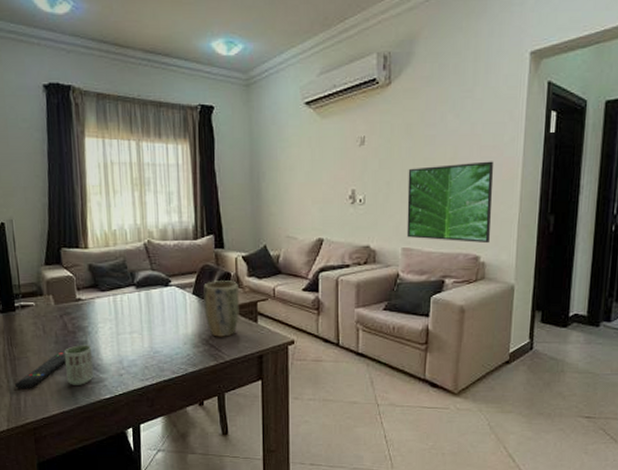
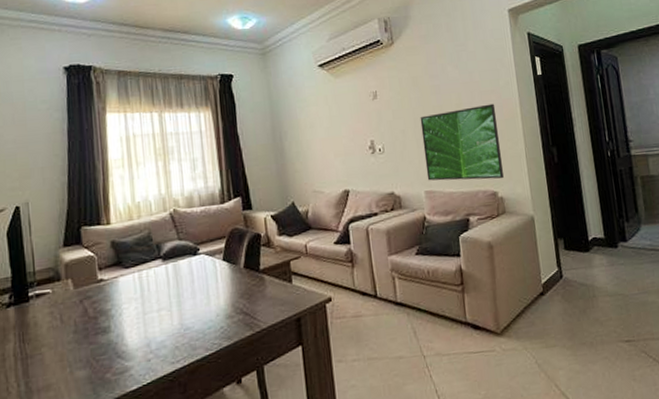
remote control: present [14,351,66,389] -> none [25,341,86,393]
cup: present [64,345,94,385] -> none [84,330,118,380]
plant pot: present [203,280,239,337] -> none [233,241,273,304]

